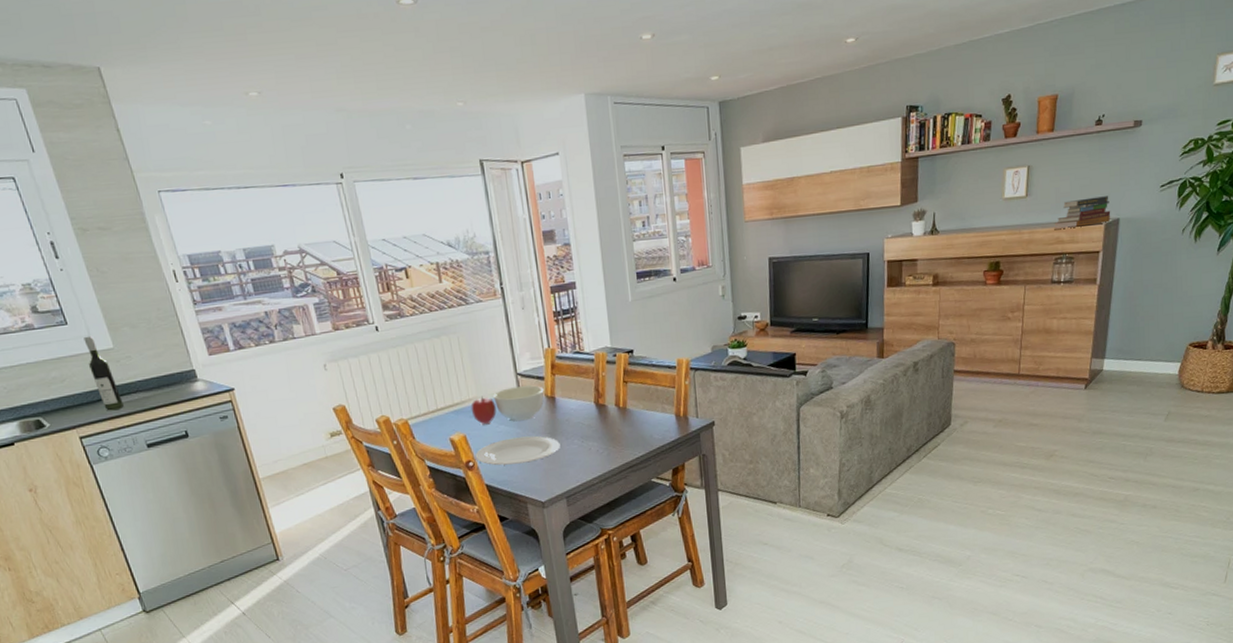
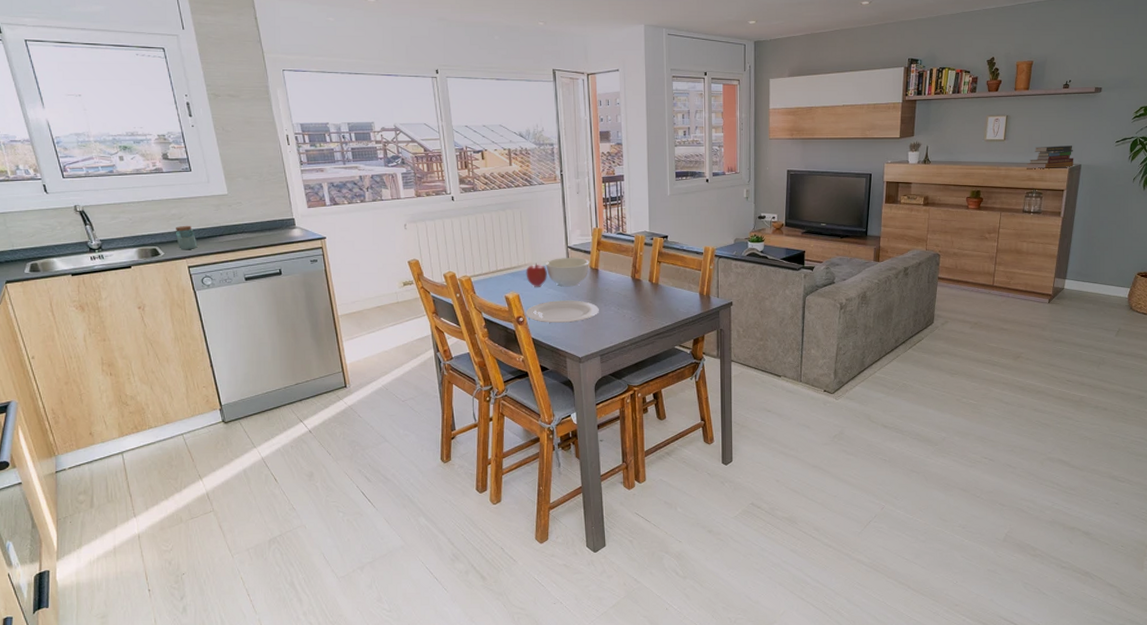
peanut butter: none [58,388,87,419] -> present [175,225,198,250]
bottle: present [84,335,125,411] -> none [203,182,231,247]

